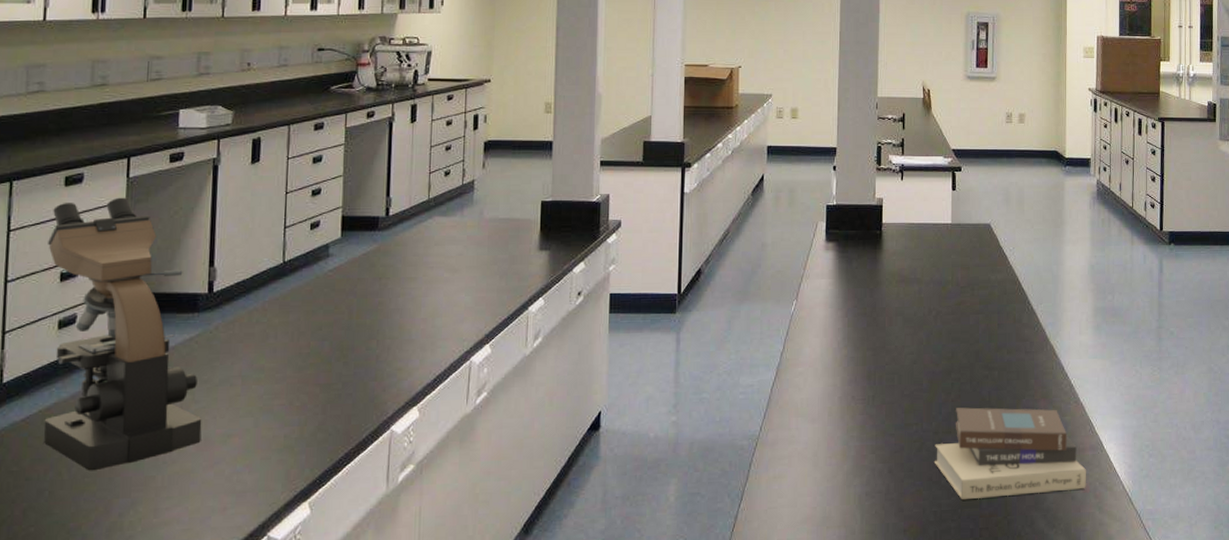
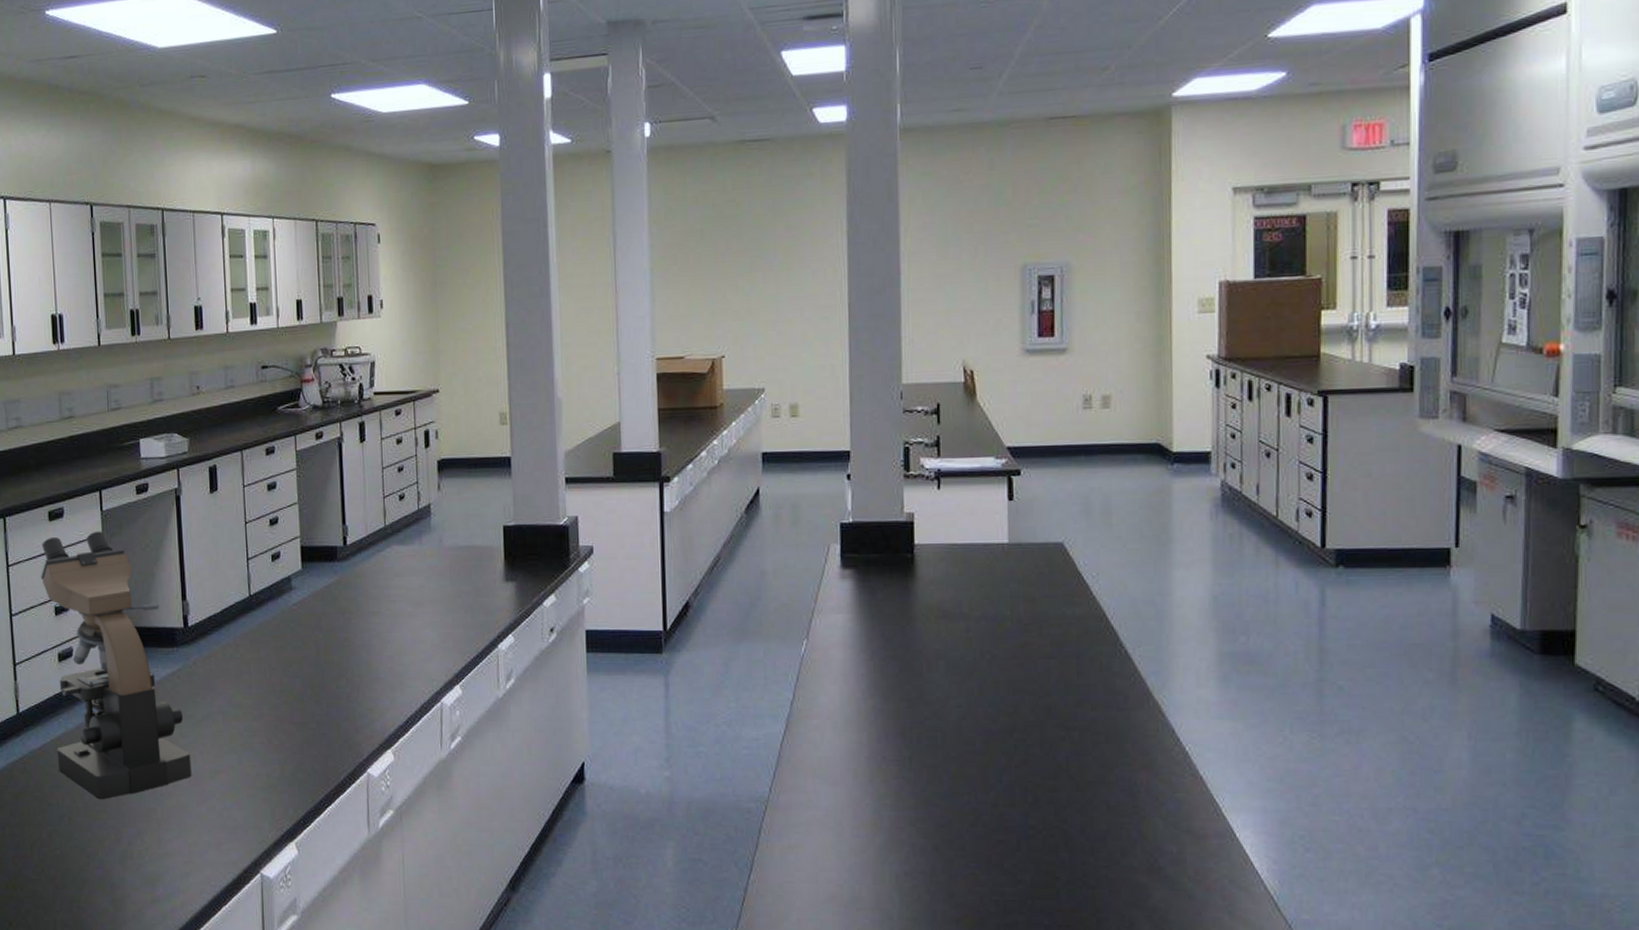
books: present [934,407,1087,500] -> none [993,776,1211,890]

